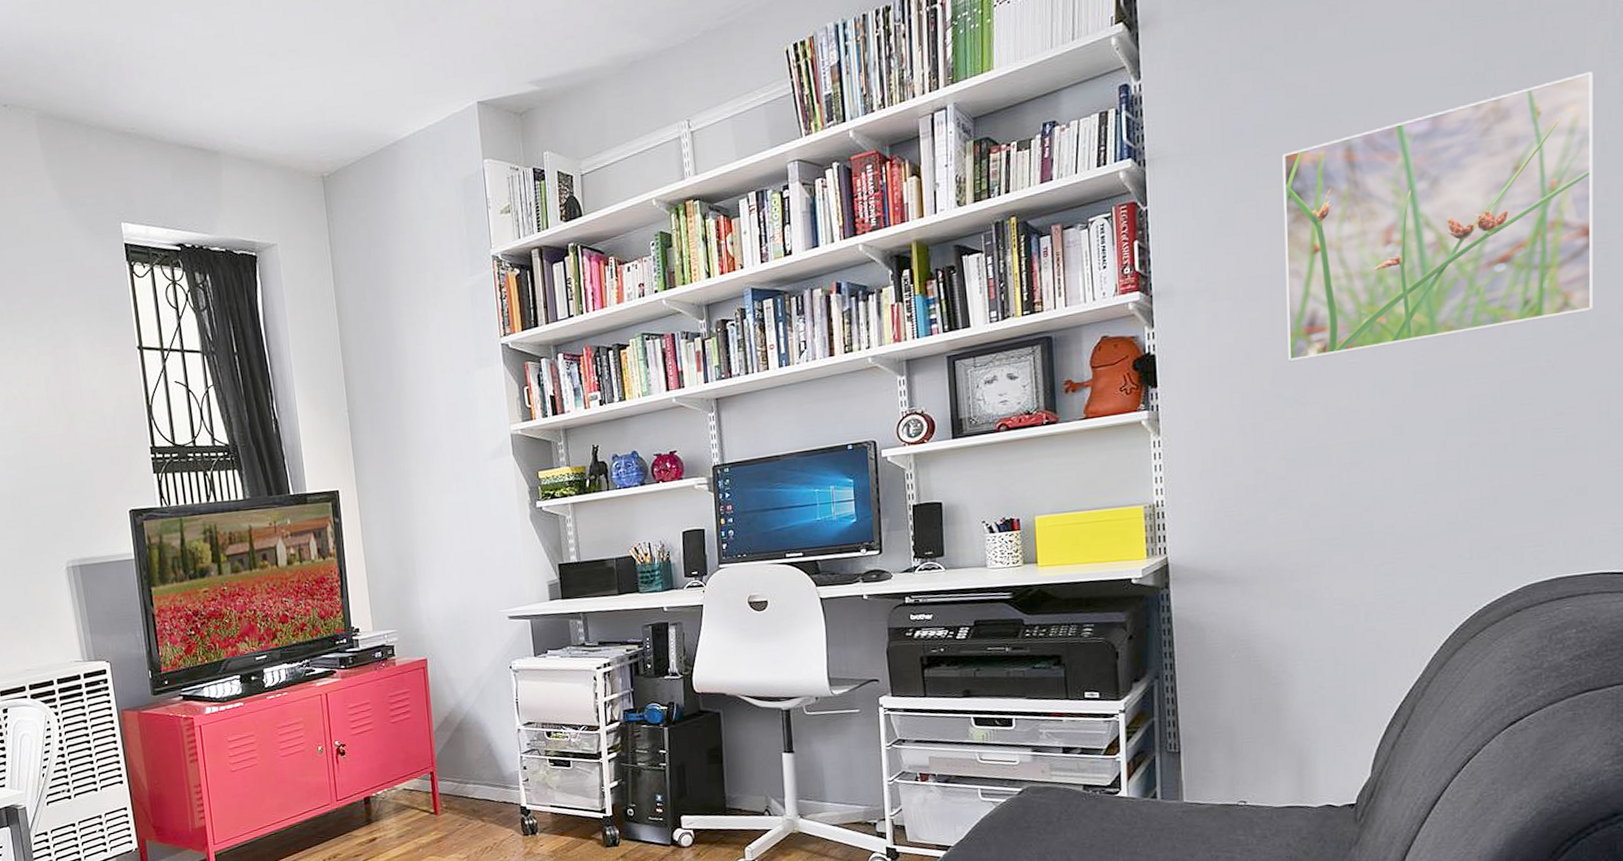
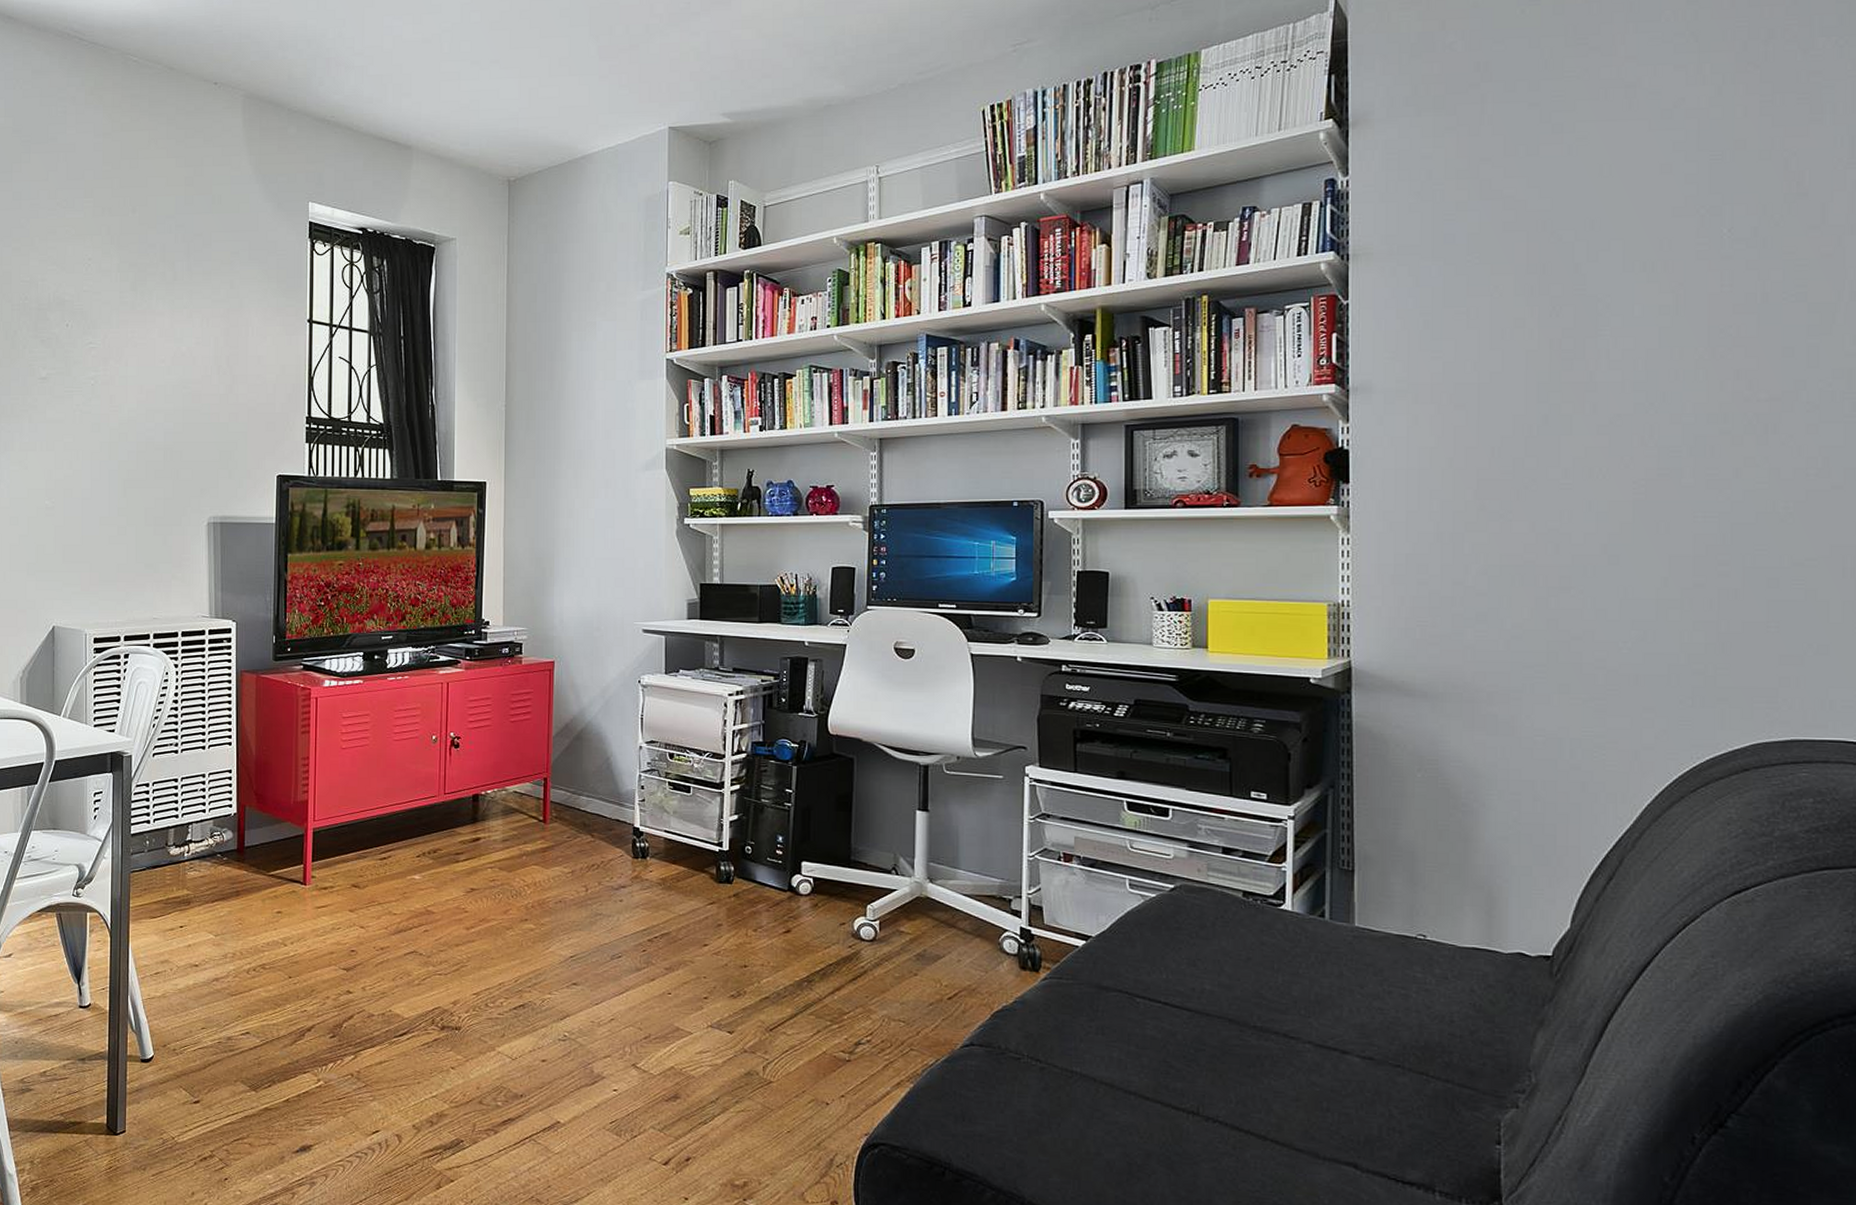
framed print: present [1282,71,1594,362] -> none [1494,218,1841,475]

